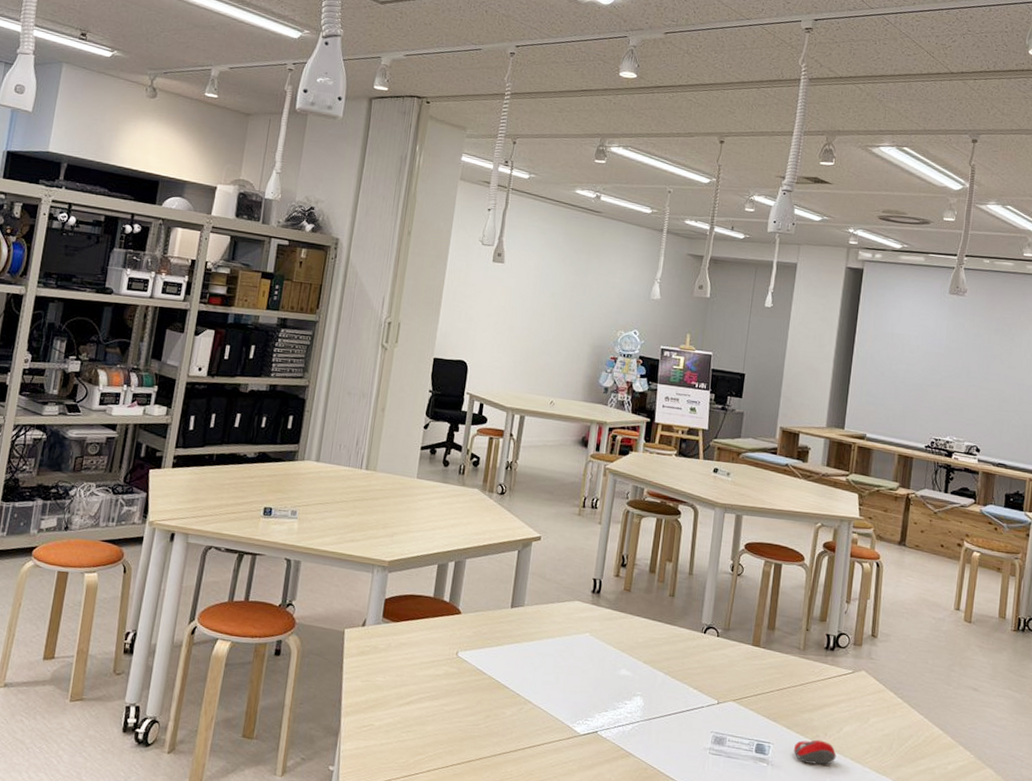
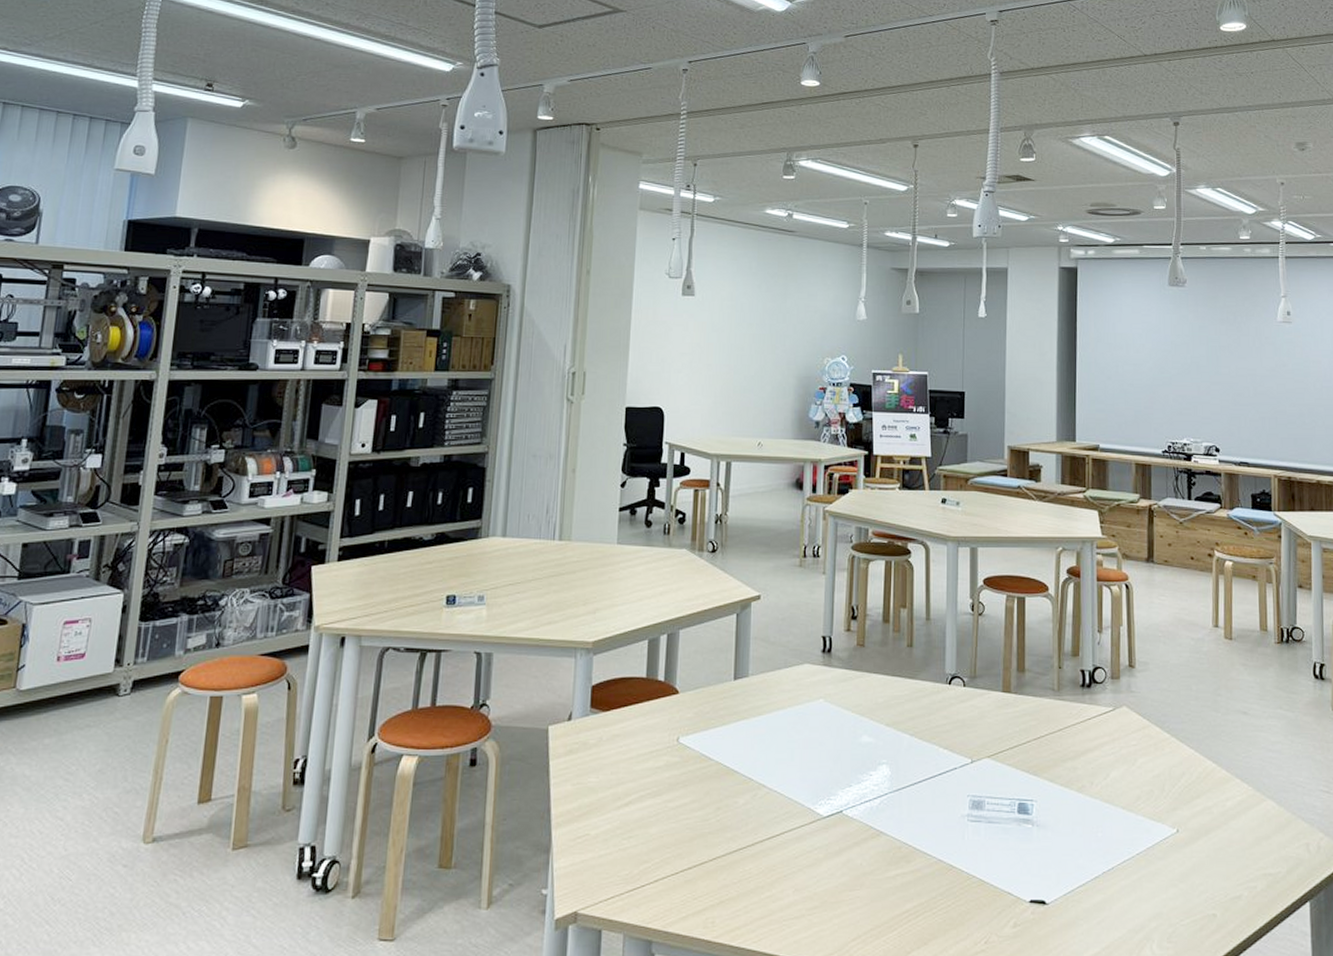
computer mouse: present [793,739,837,765] -> none [1058,790,1106,819]

